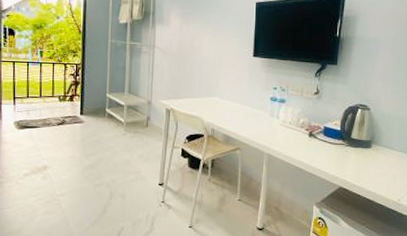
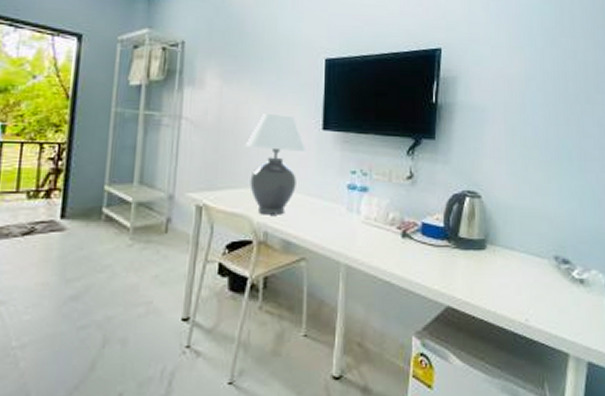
table lamp: none [198,45,242,118] -> present [245,114,307,215]

